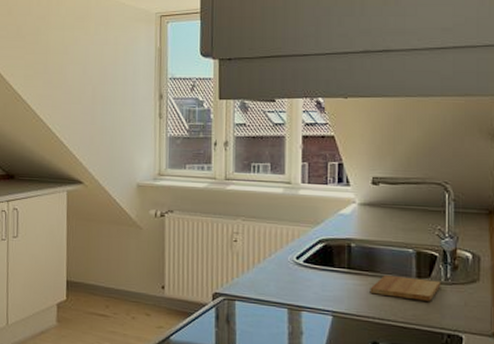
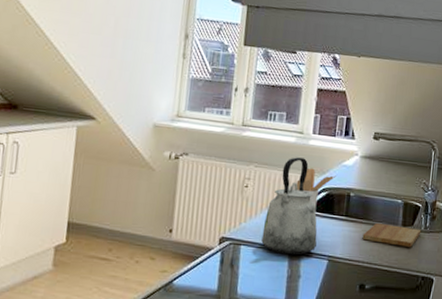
kettle: none [257,208,317,311] -> present [261,157,317,255]
utensil holder: none [280,219,333,260] -> present [288,168,336,207]

